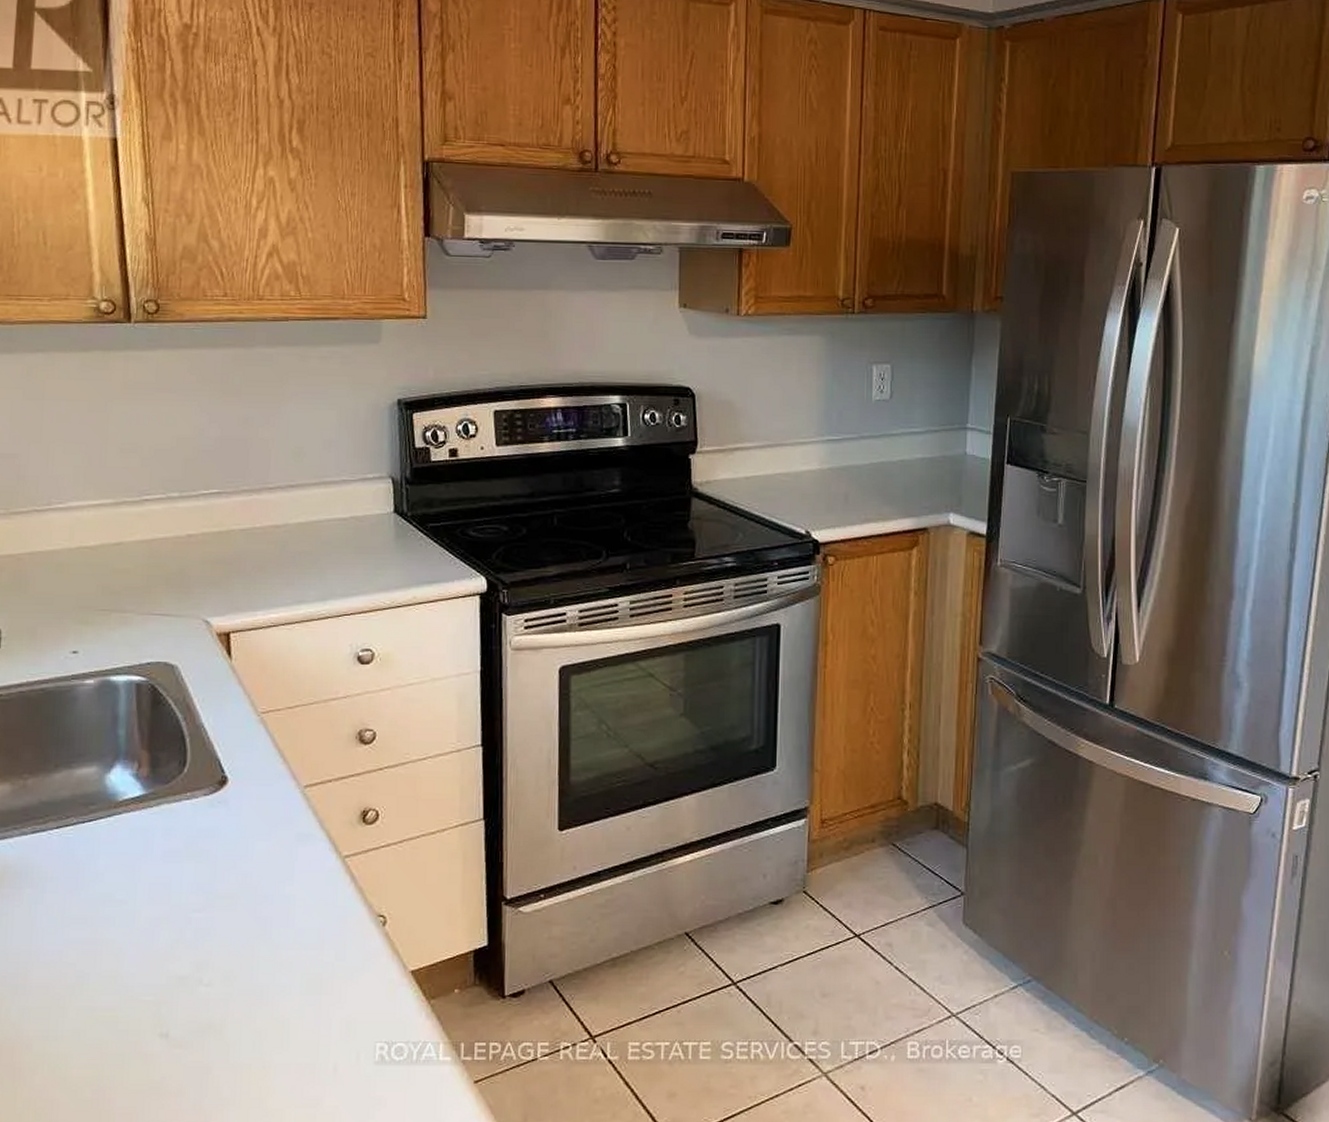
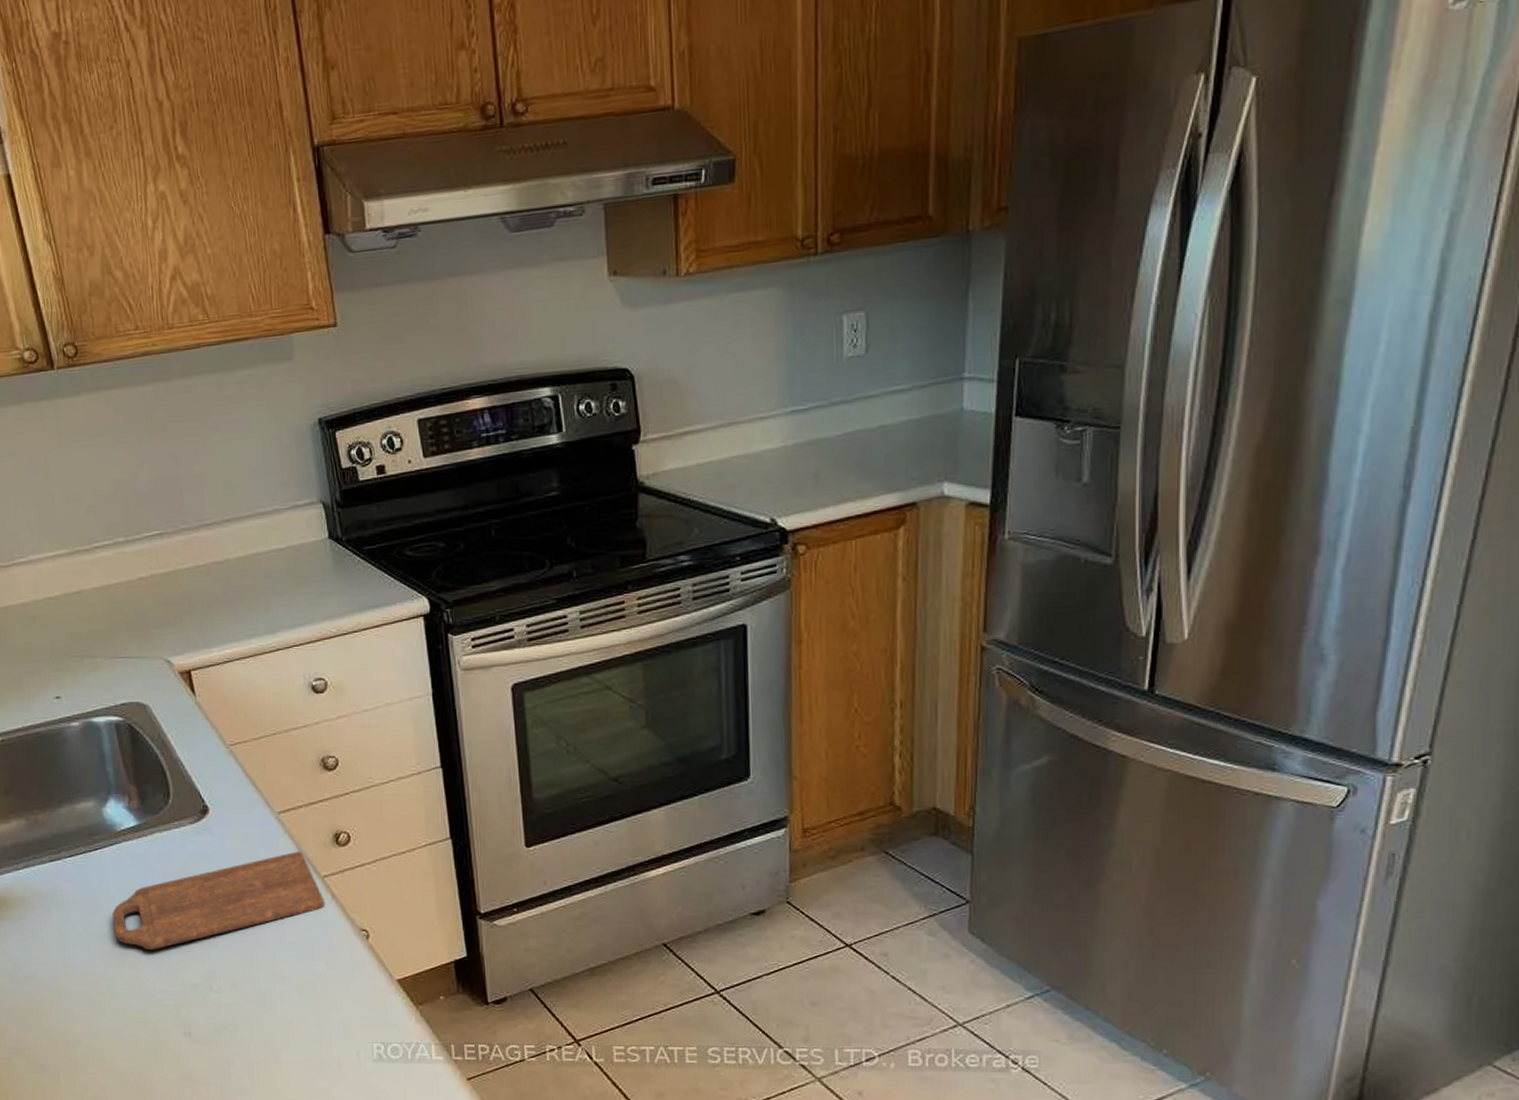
cutting board: none [96,828,342,937] -> present [112,851,325,951]

